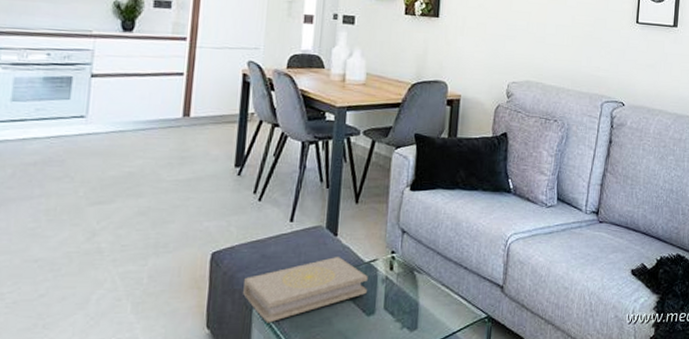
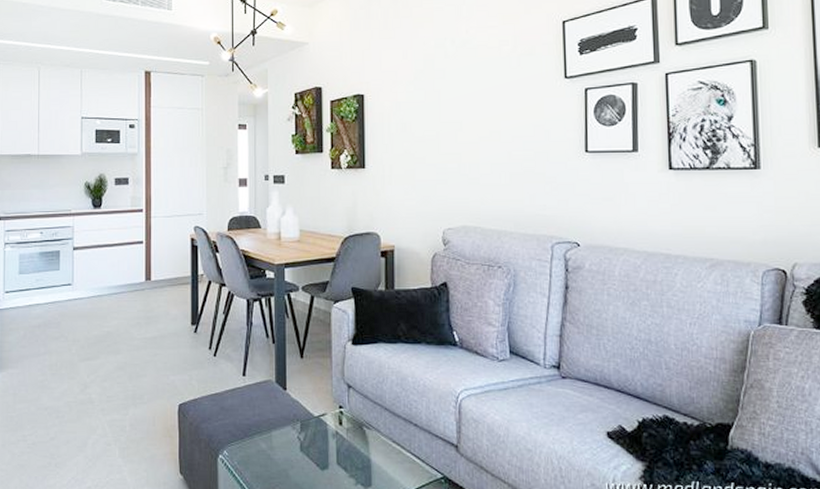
book: present [243,257,368,323] -> none [208,411,319,472]

